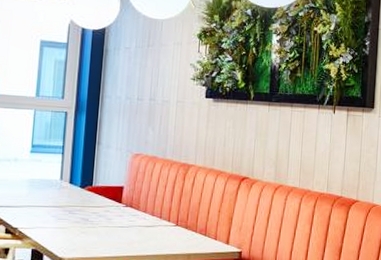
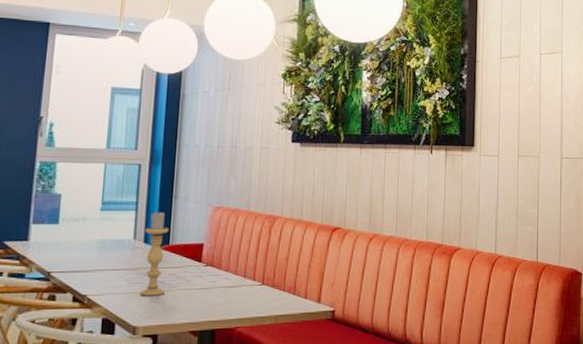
candle holder: none [66,155,93,232] -> present [140,211,169,296]

